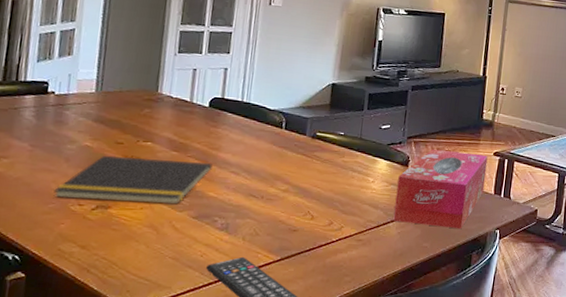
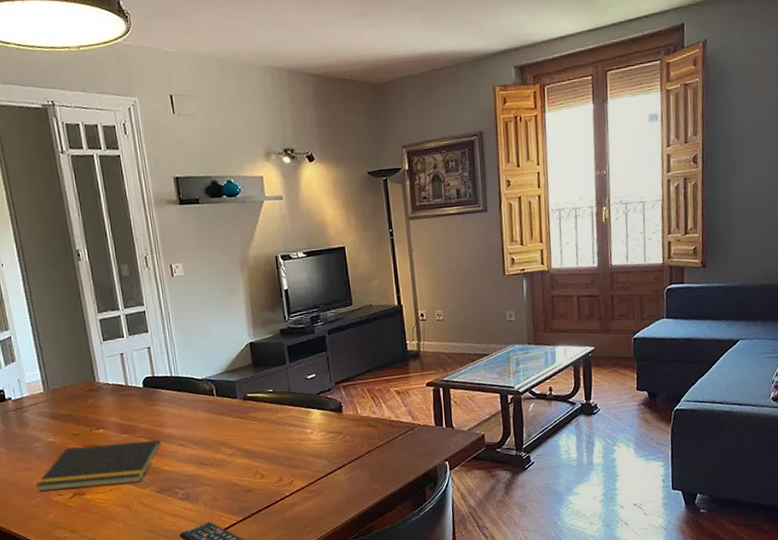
tissue box: present [393,149,488,229] -> none [335,387,424,468]

